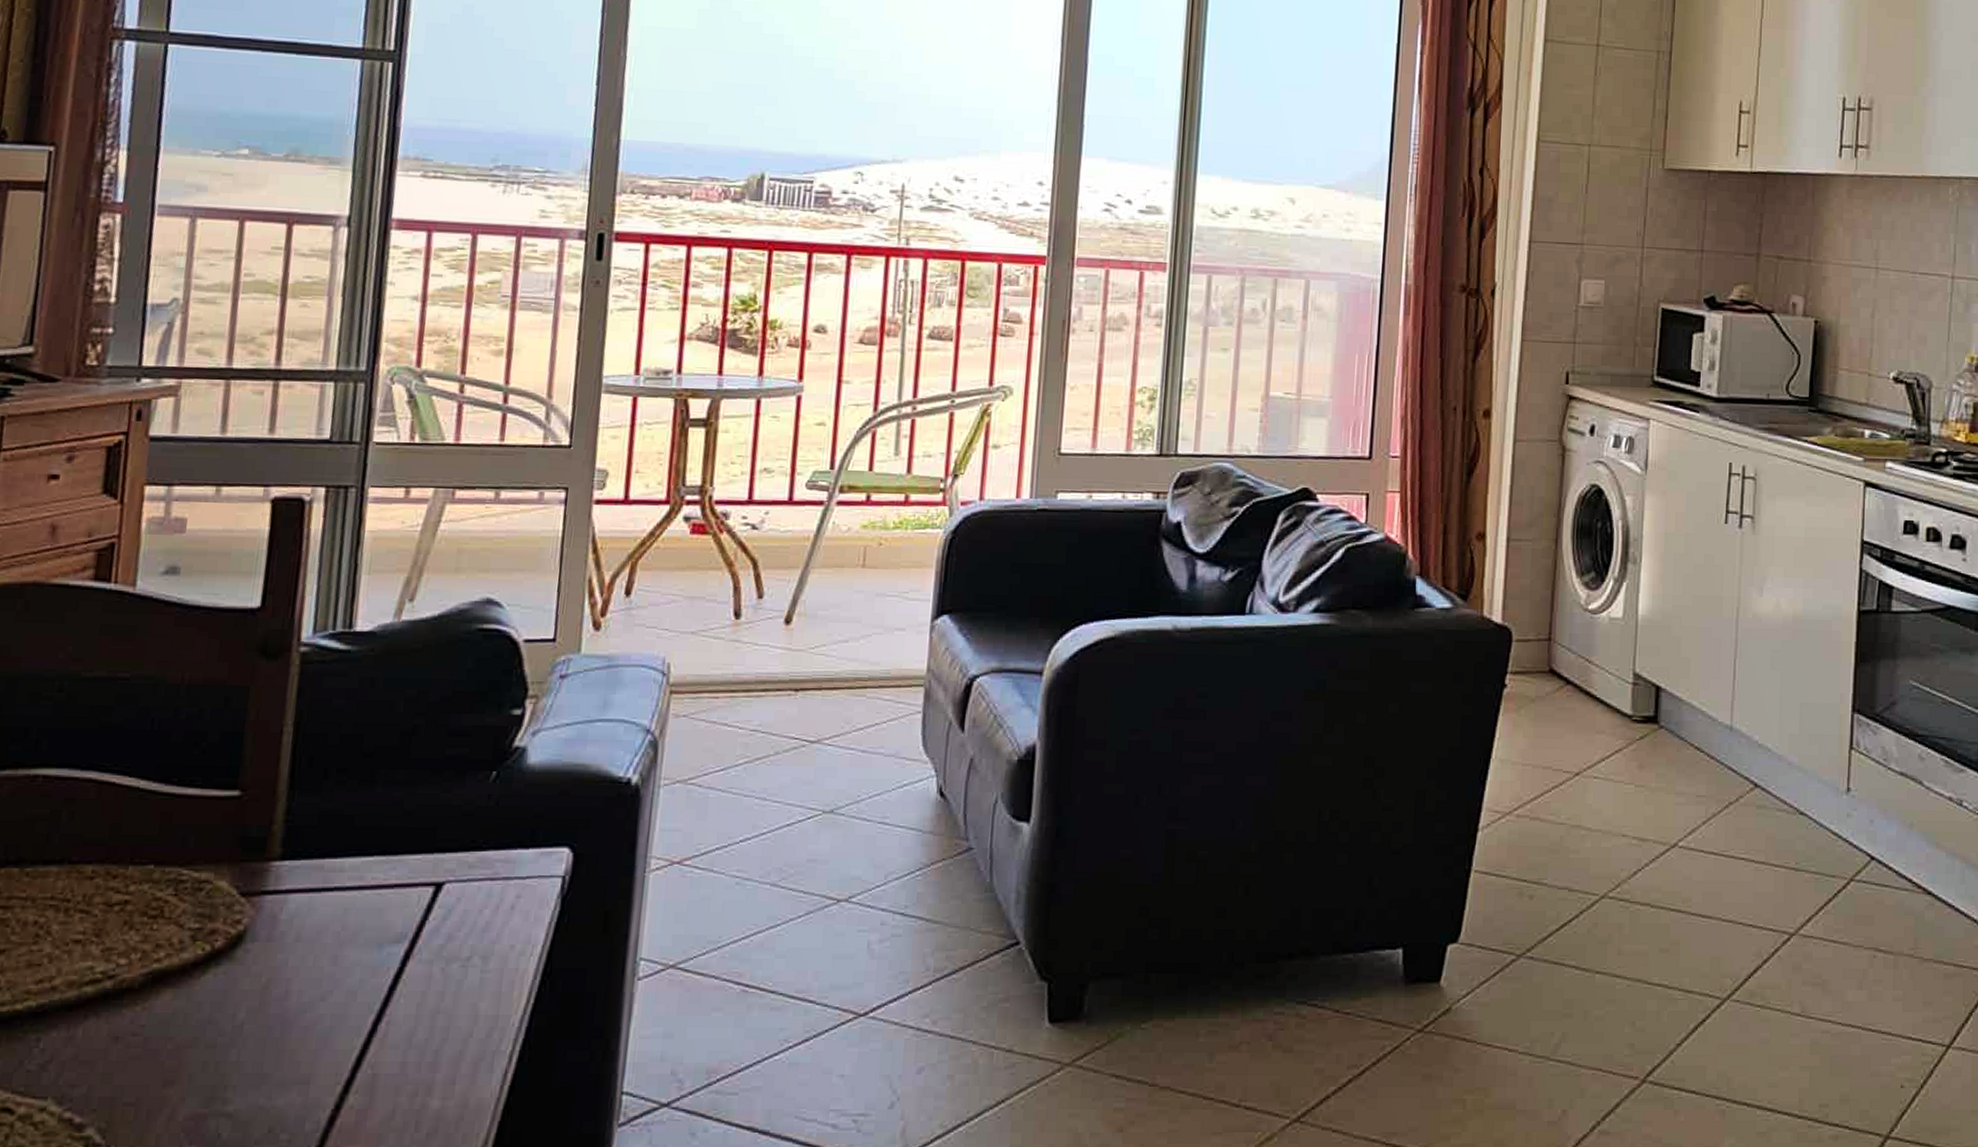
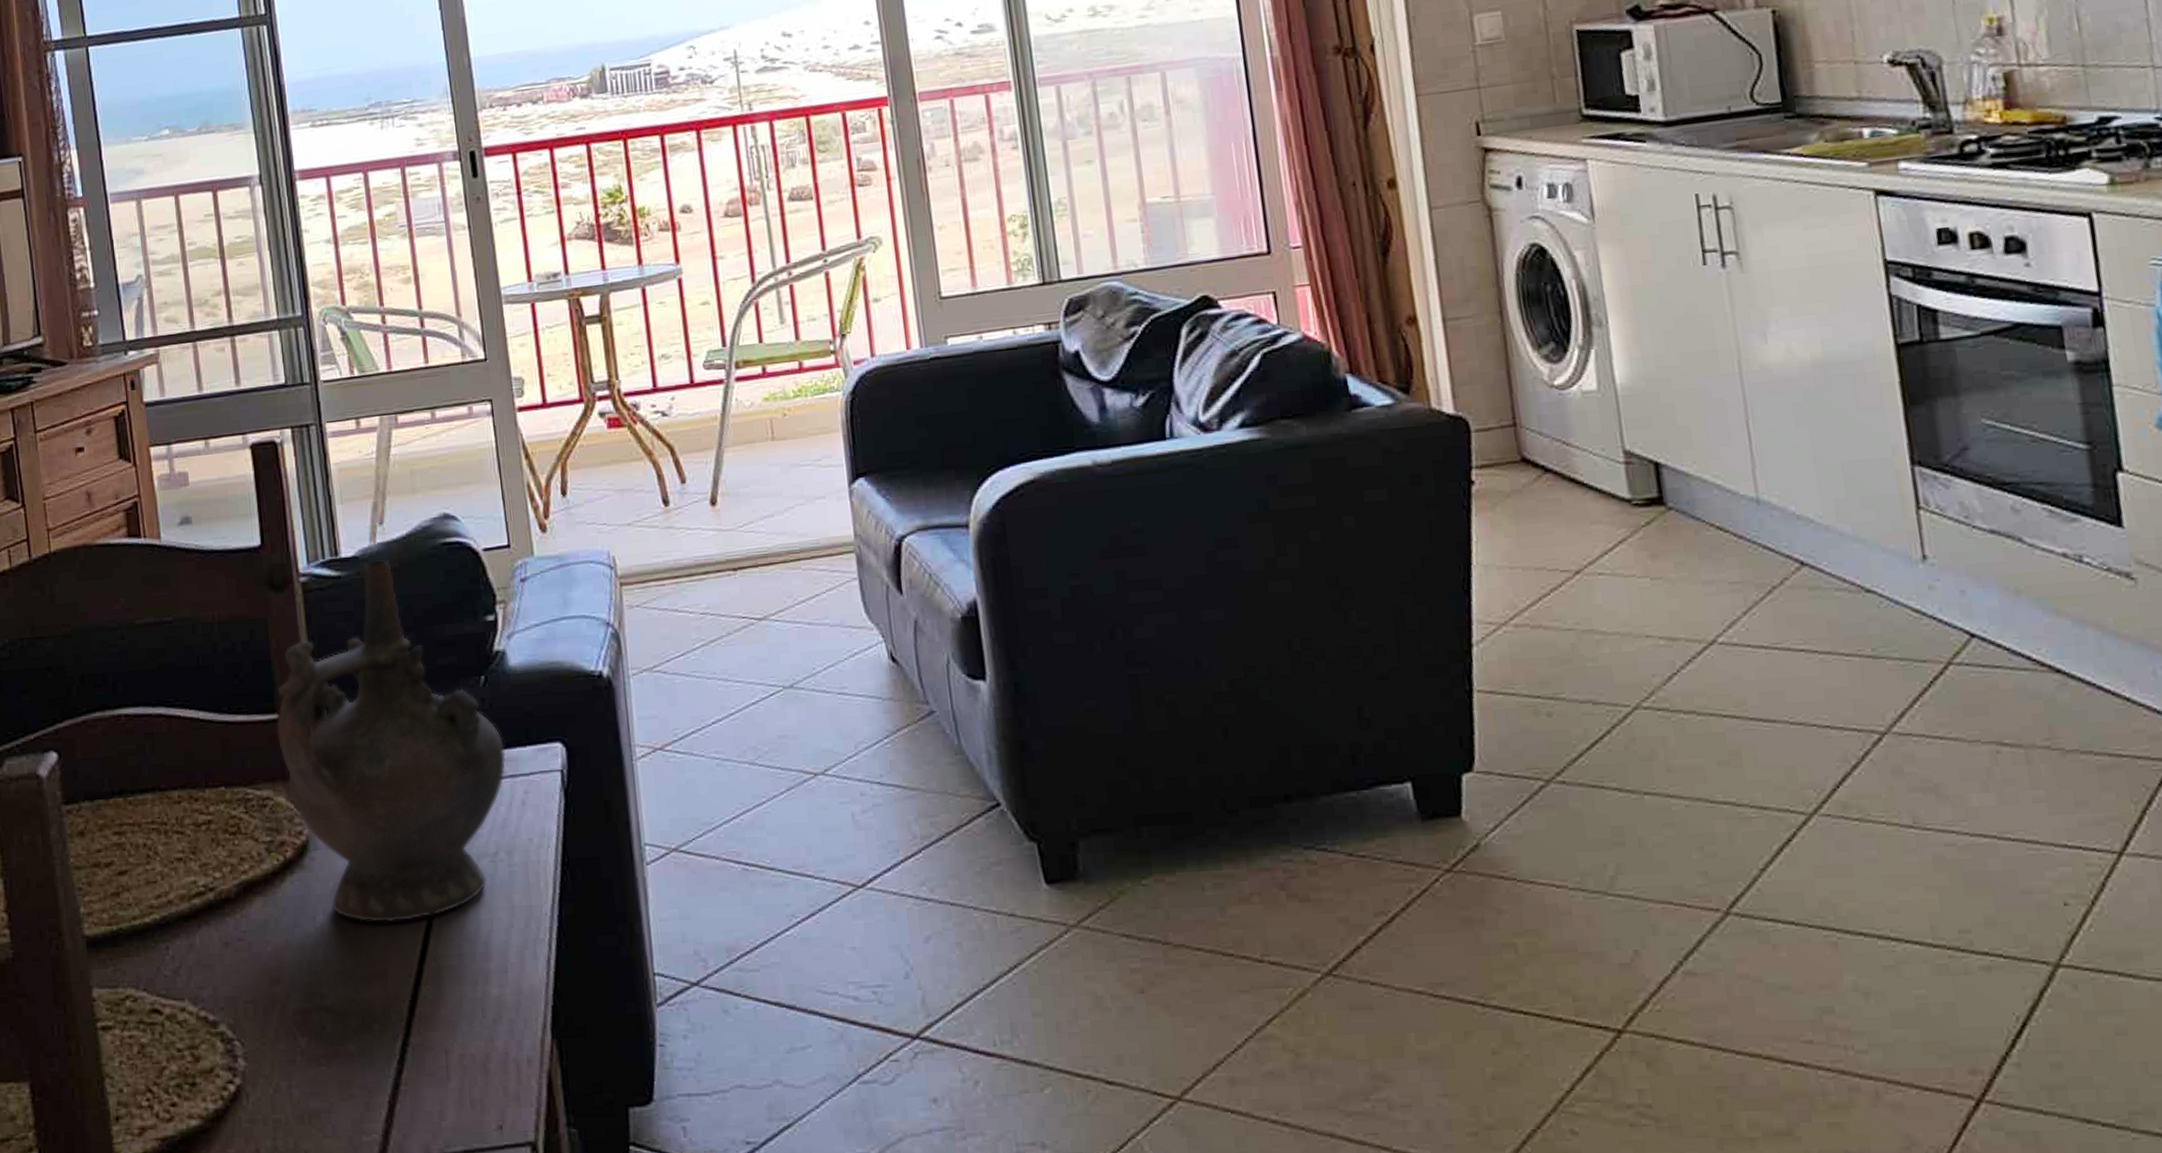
ceremonial vessel: none [233,638,504,1026] -> present [276,559,506,923]

